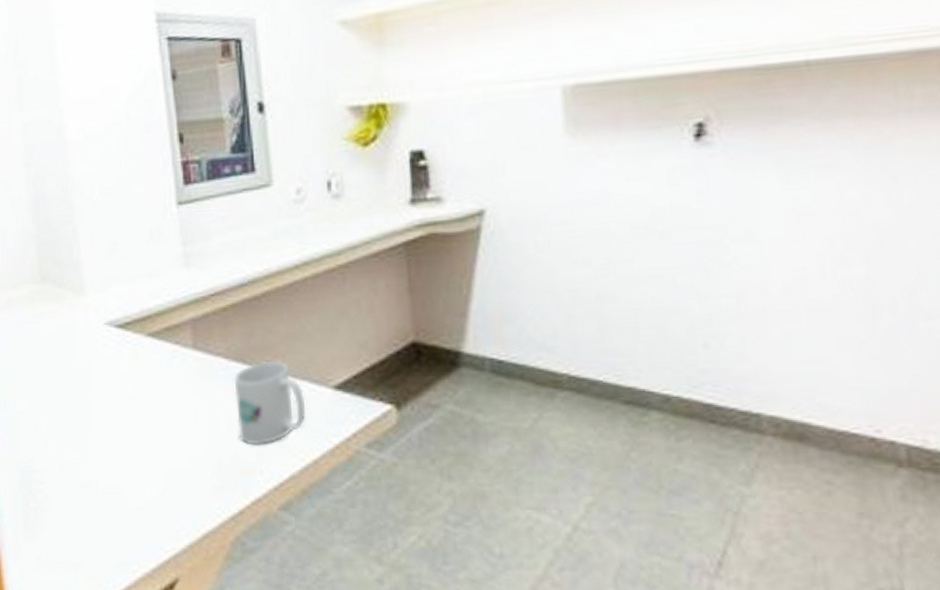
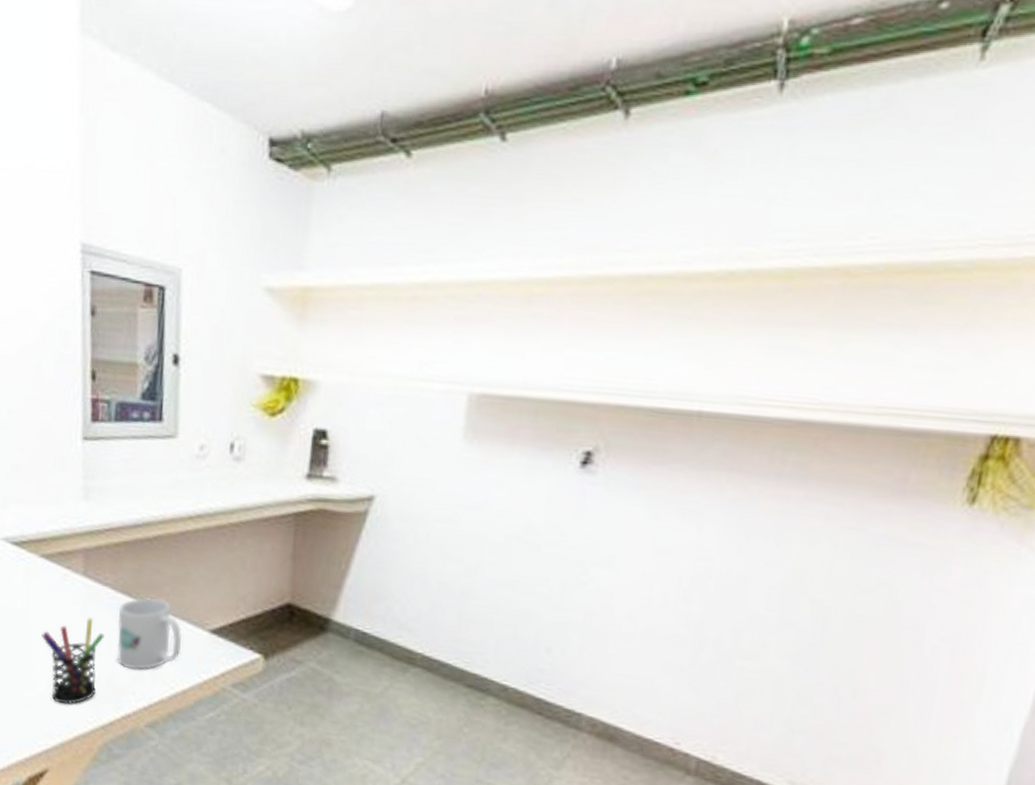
pen holder: none [156,395,223,498] -> present [42,618,105,705]

